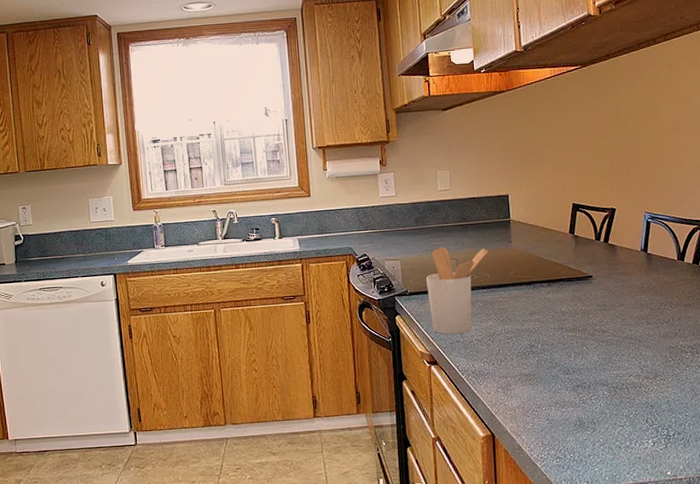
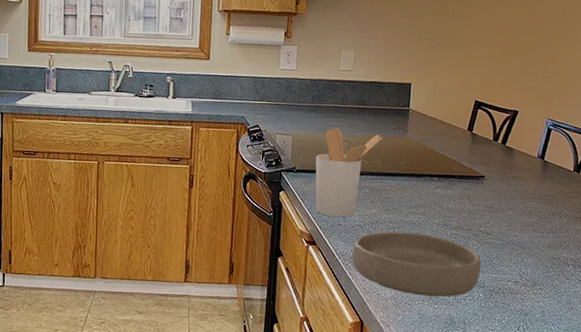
bowl: none [474,340,602,401] -> present [352,231,482,297]

